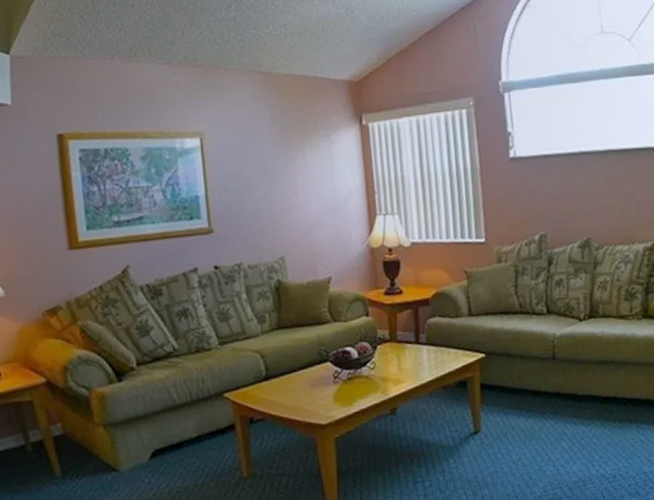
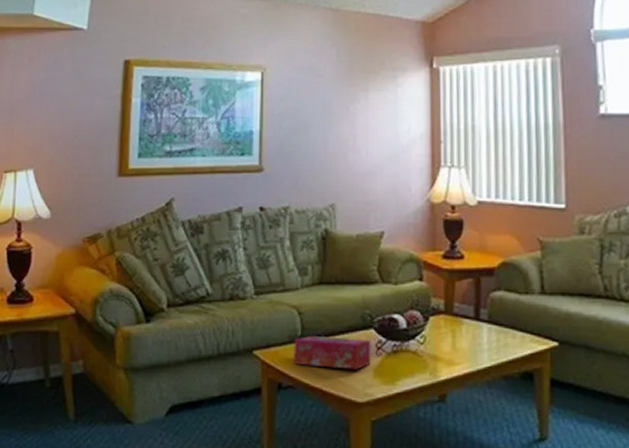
tissue box: none [260,371,330,401] -> present [294,335,371,370]

